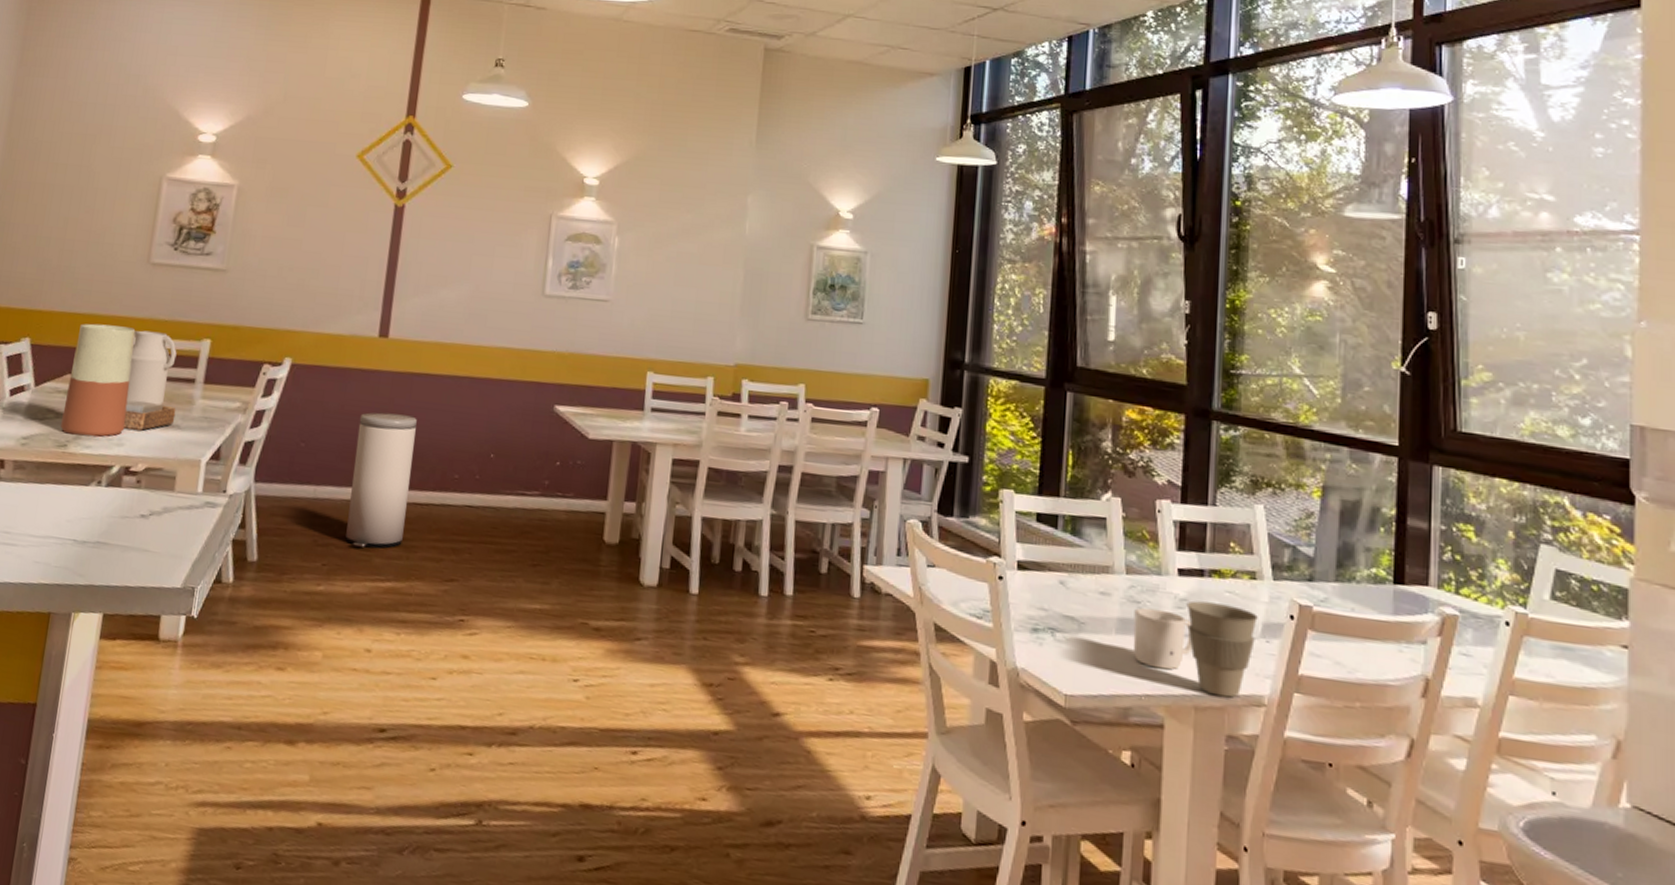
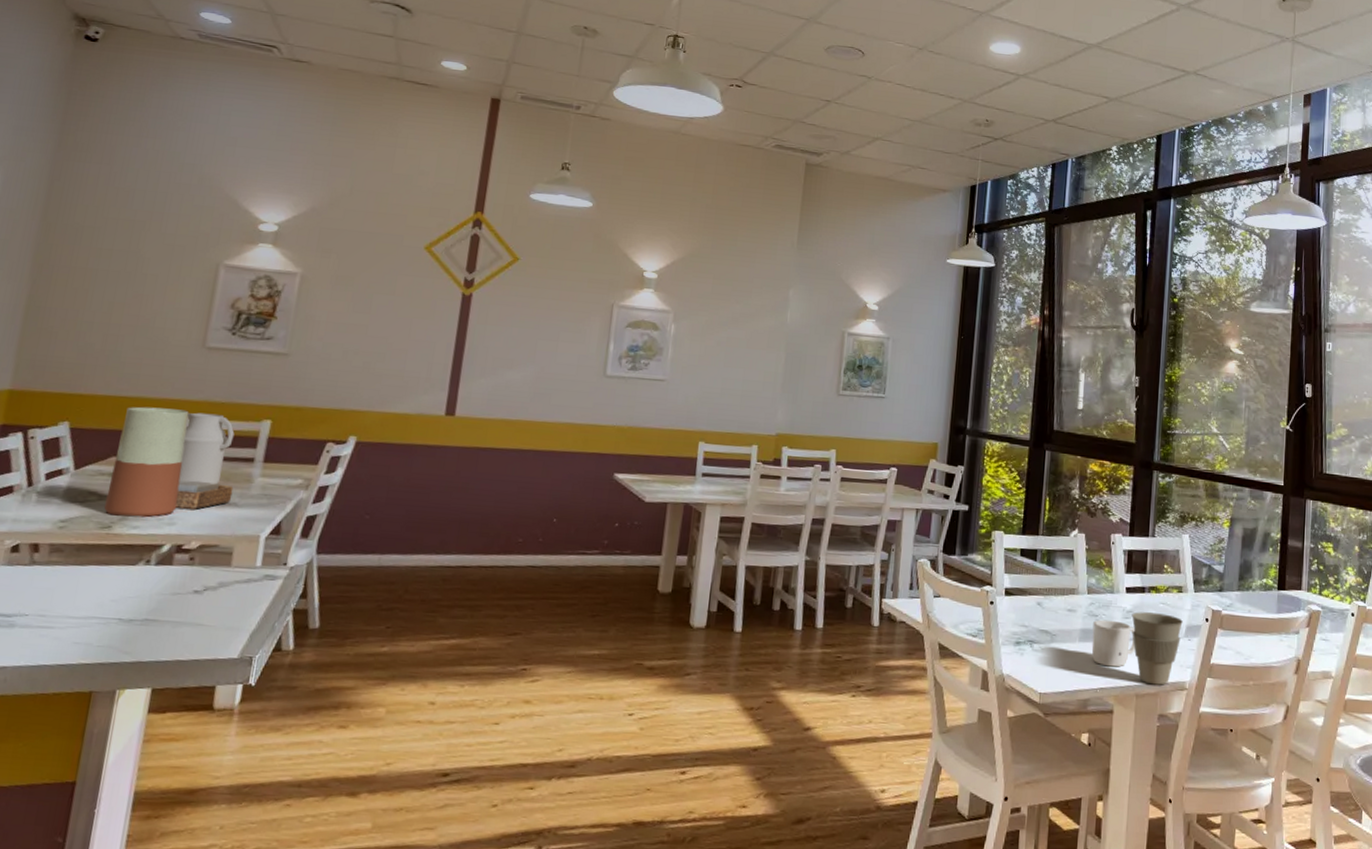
pedal bin: present [345,412,417,549] -> none [410,484,483,610]

